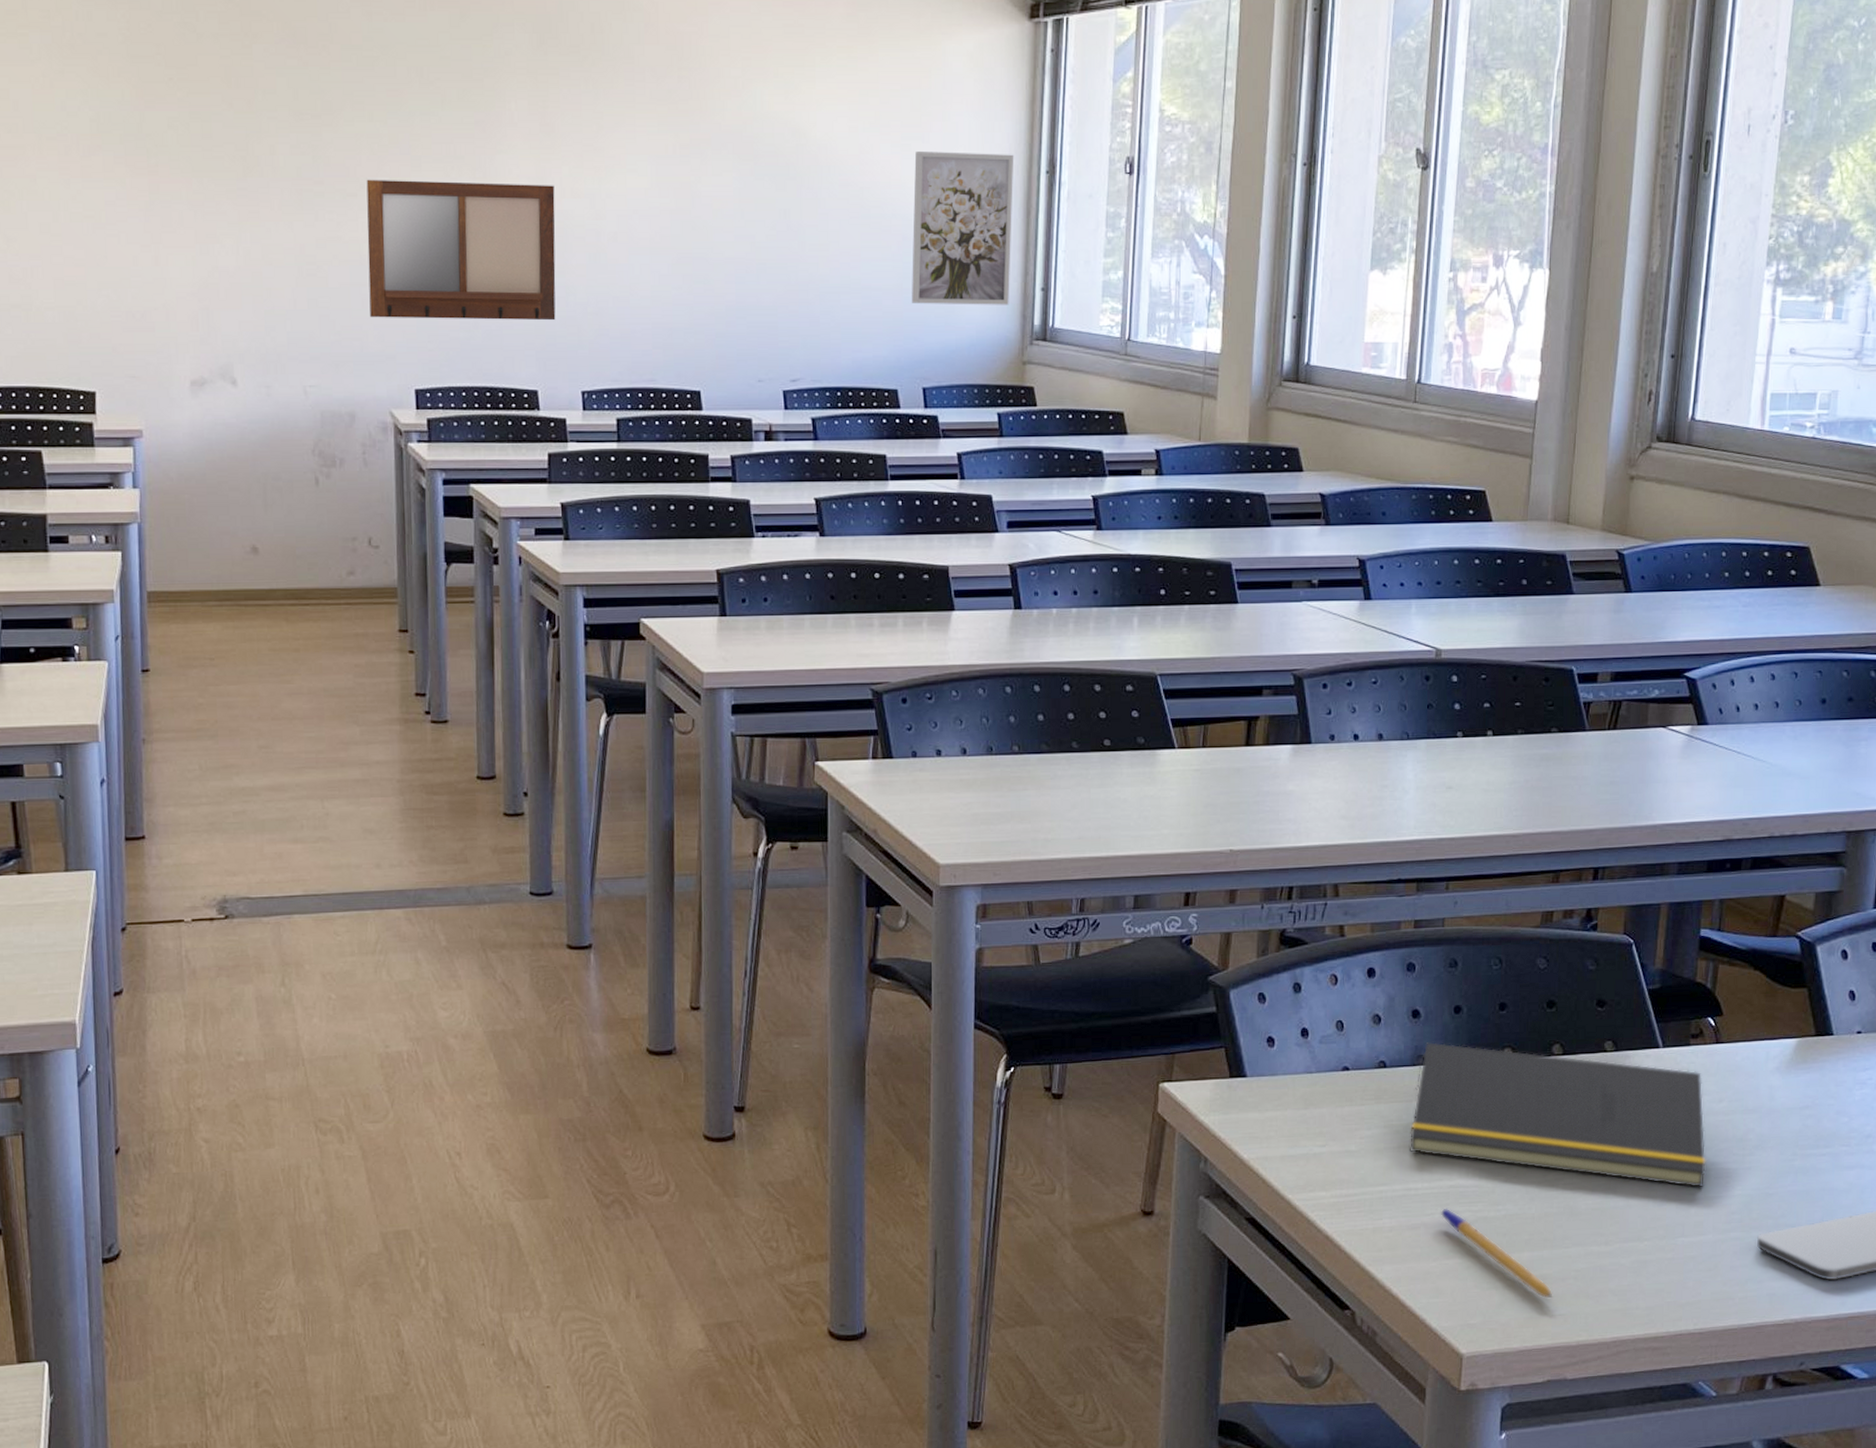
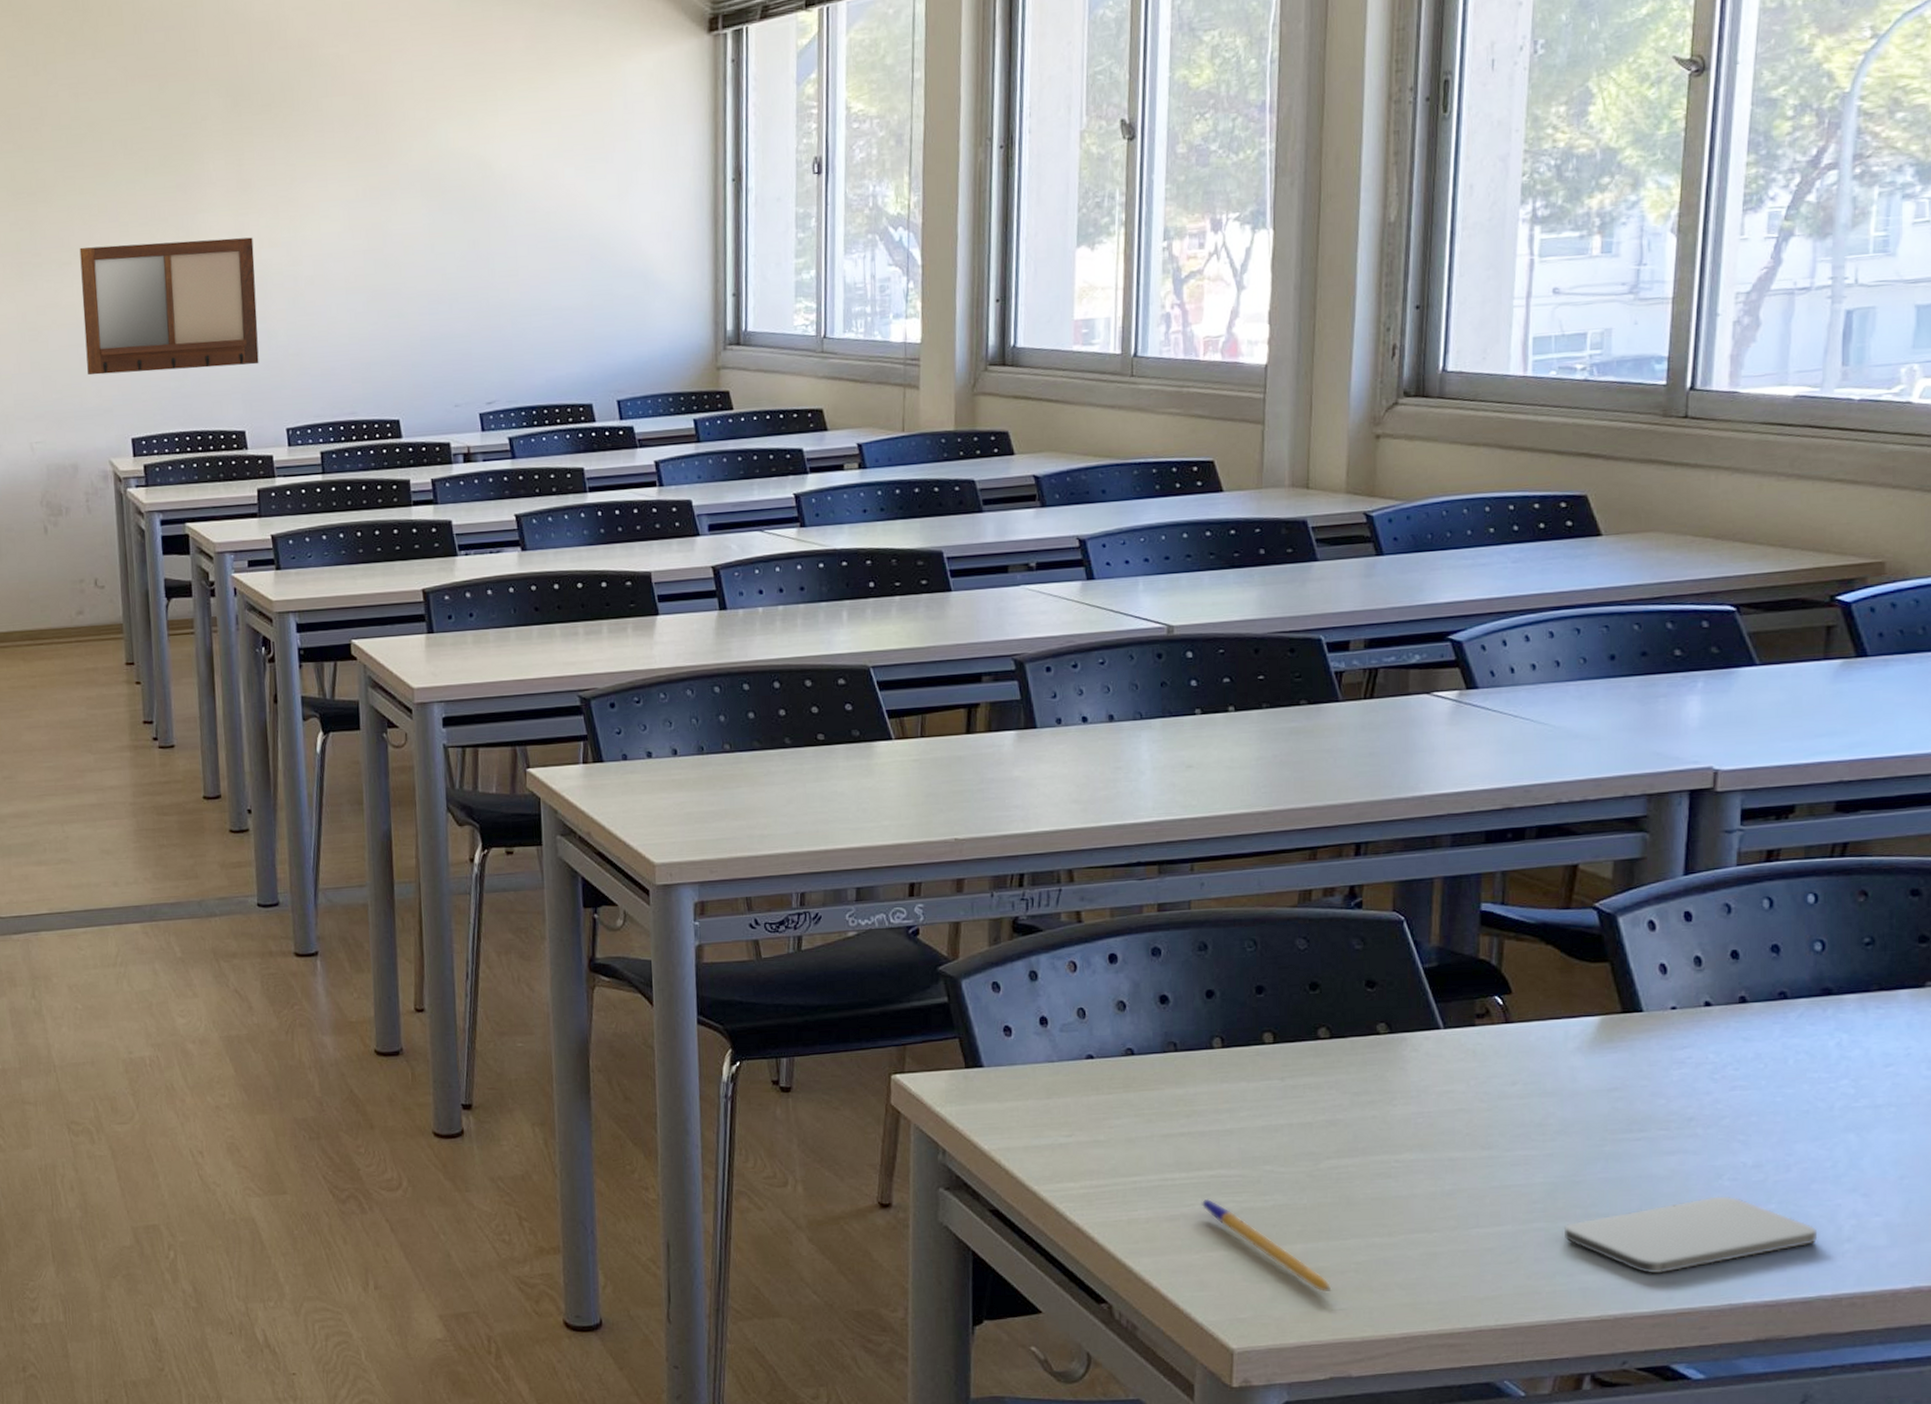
wall art: present [911,151,1014,305] -> none [599,166,701,320]
notepad: present [1410,1042,1706,1188] -> none [1163,1028,1501,1176]

